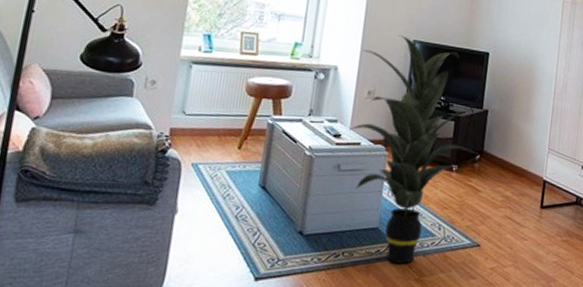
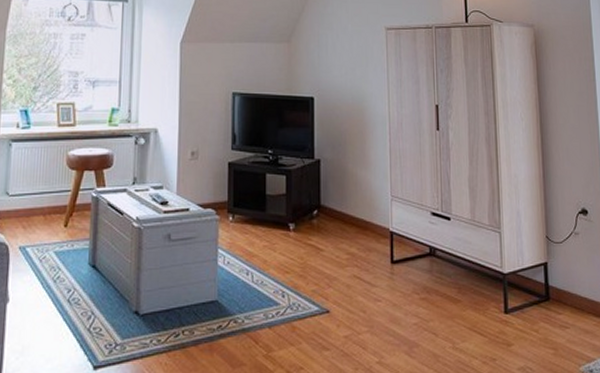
indoor plant: present [348,35,478,264] -> none [175,89,316,339]

